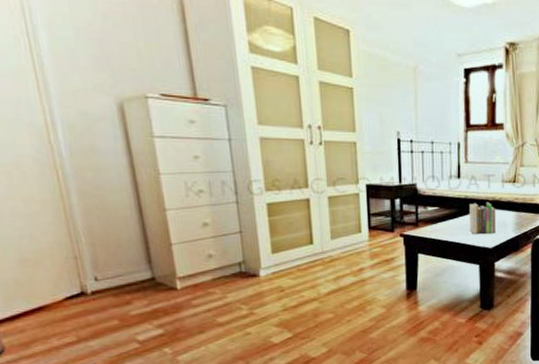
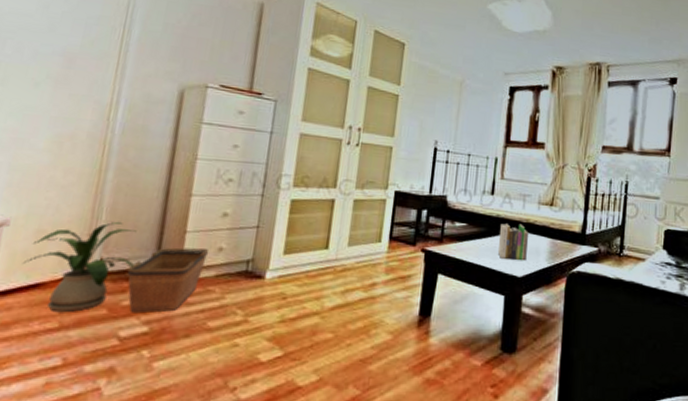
house plant: none [17,242,130,329] -> present [22,221,137,313]
bicycle basket: none [125,257,200,320] -> present [127,248,209,313]

